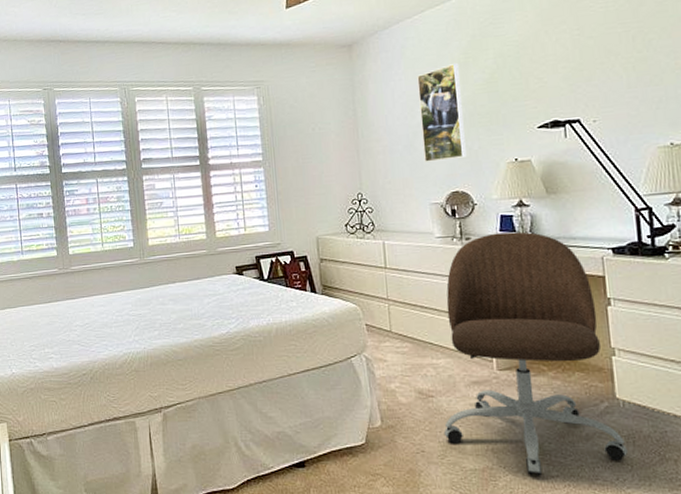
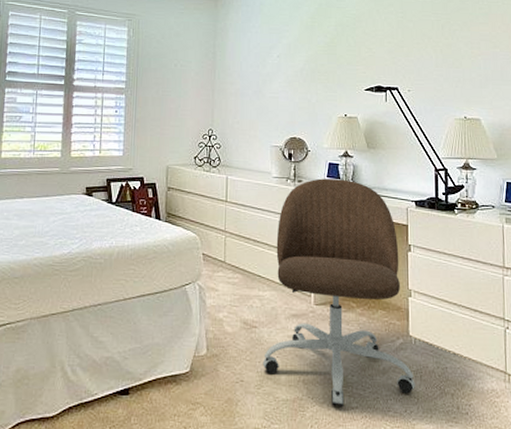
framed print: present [417,63,467,162] -> none [270,25,306,109]

